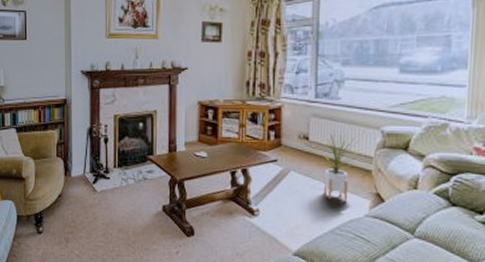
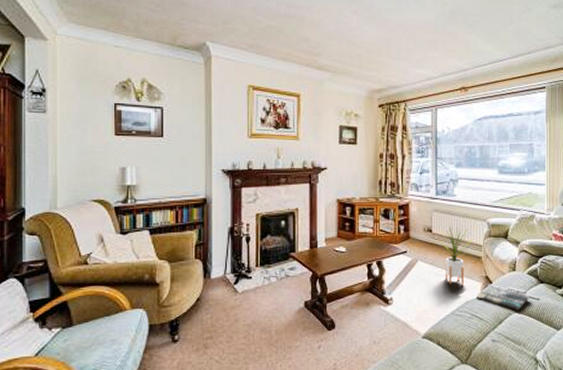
architectural model: none [363,202,449,236] -> present [476,284,539,311]

